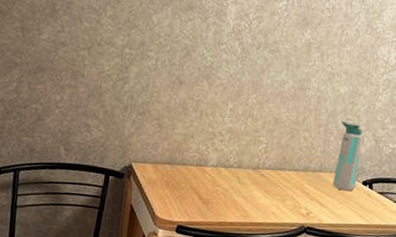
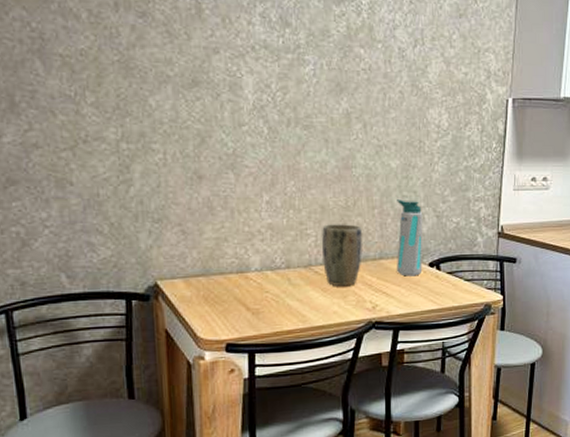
plant pot: none [269,134,308,192] -> present [321,224,363,287]

